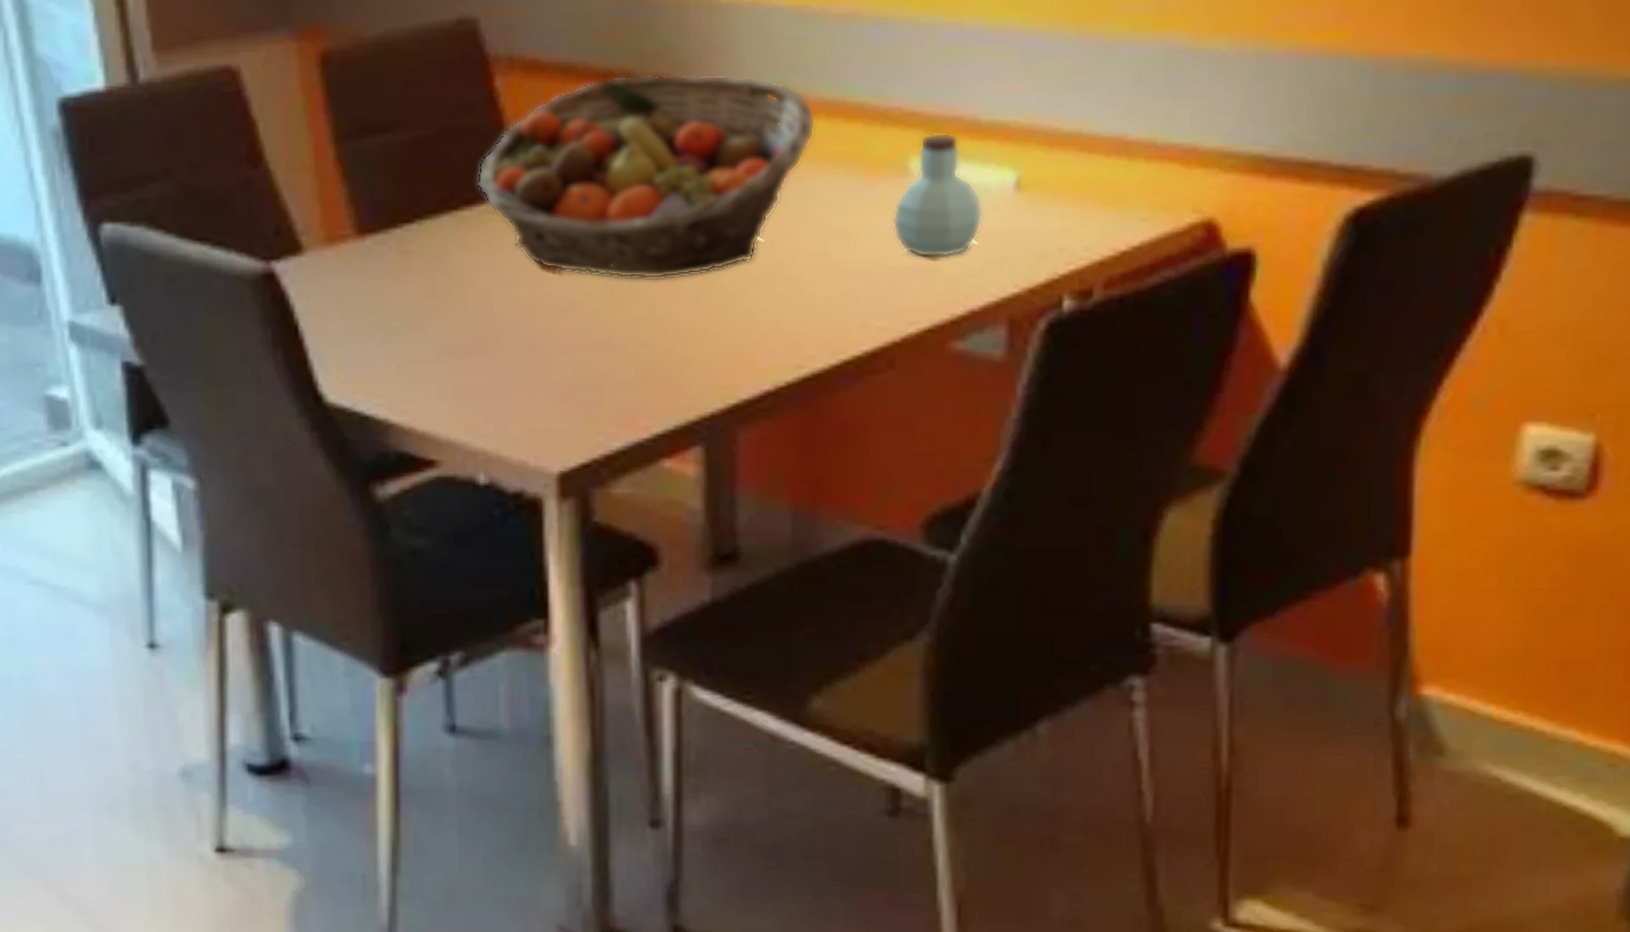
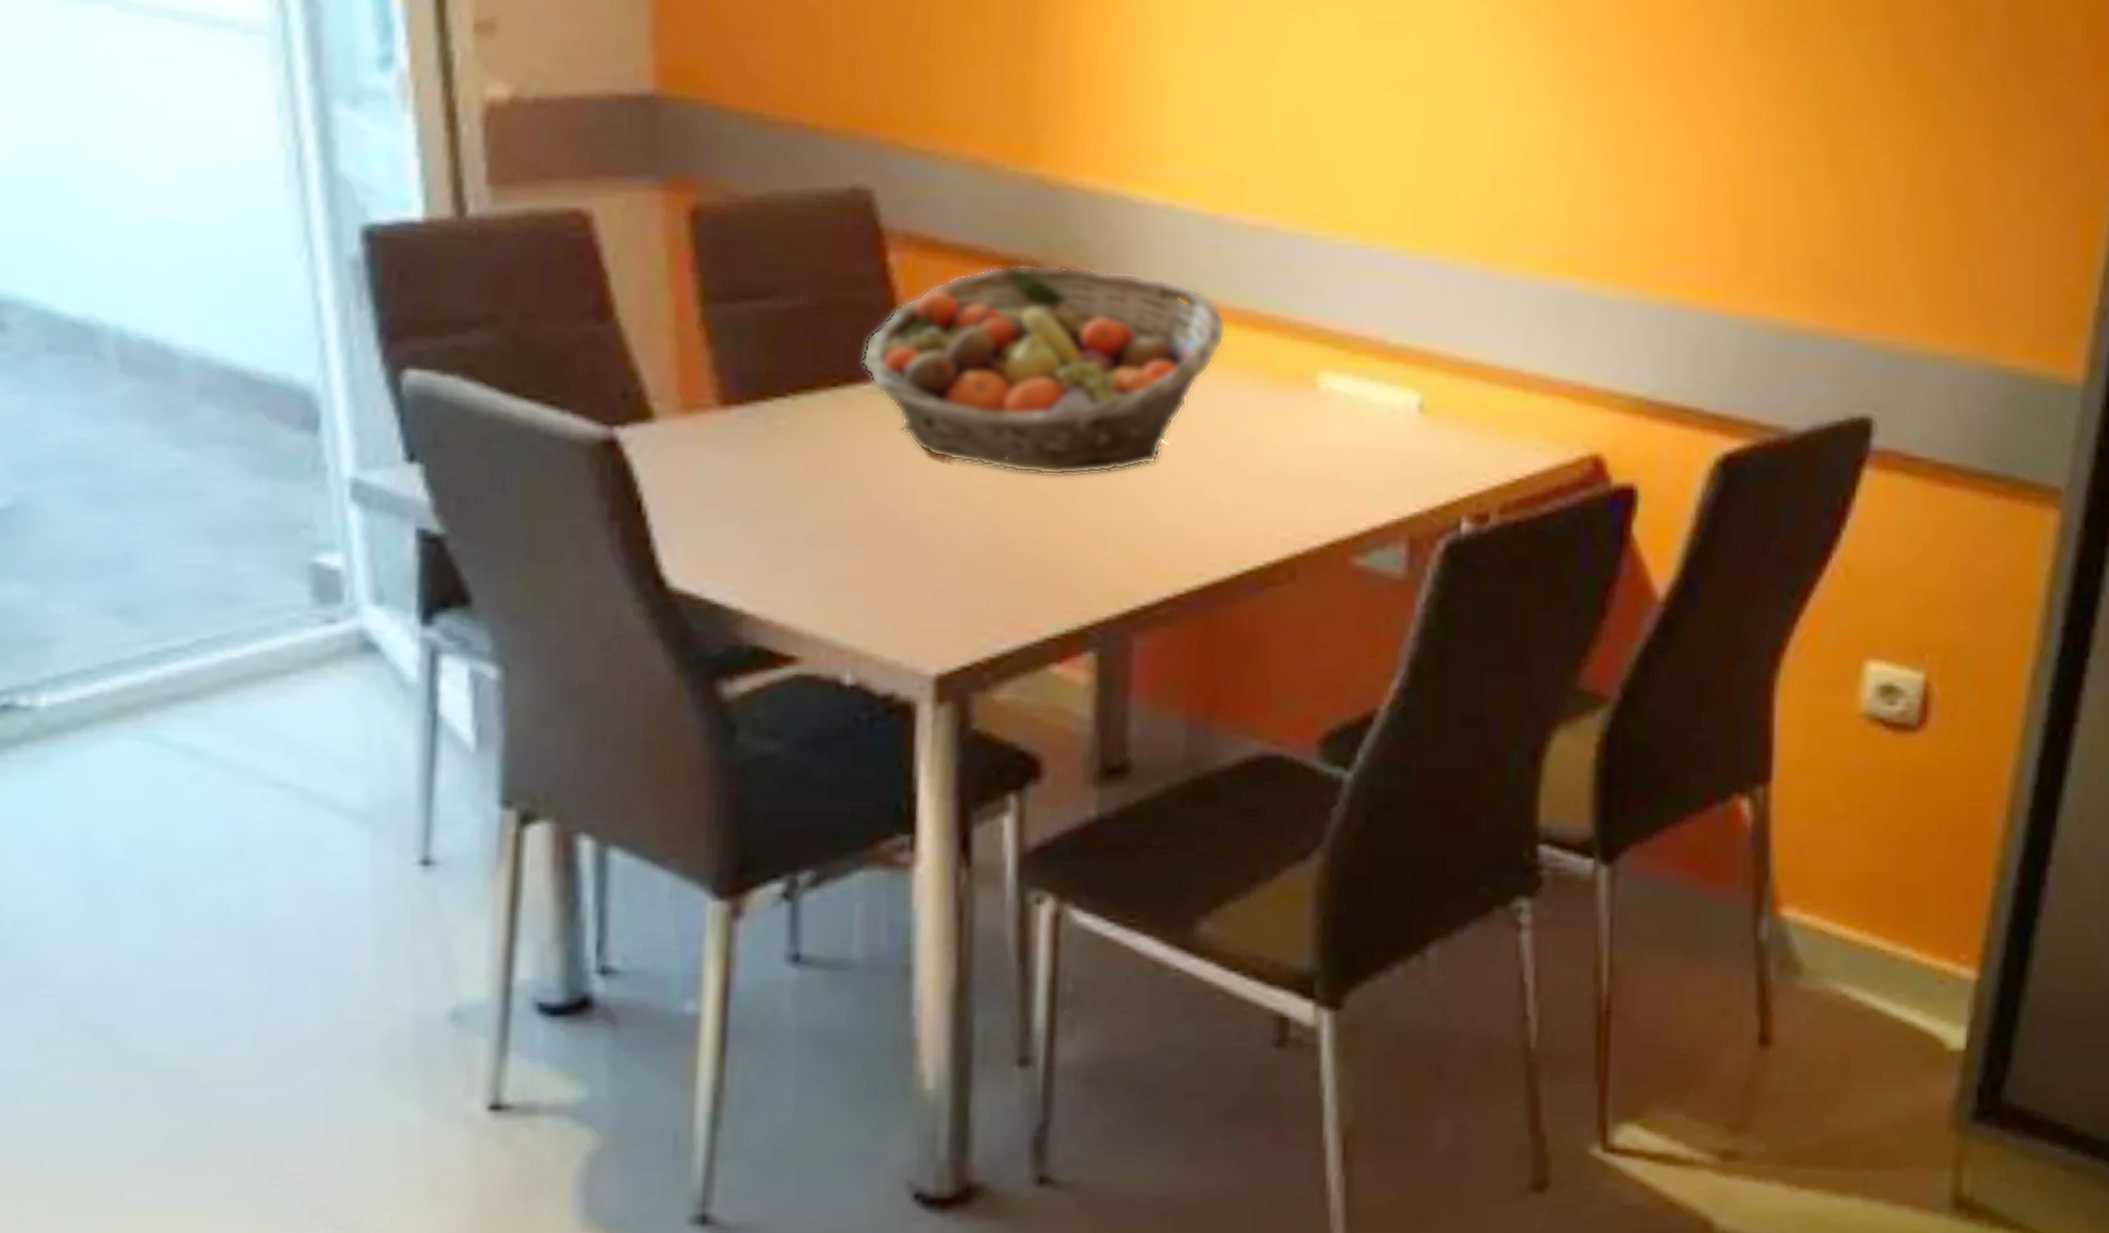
jar: present [892,132,983,258] -> none [1299,350,1387,473]

